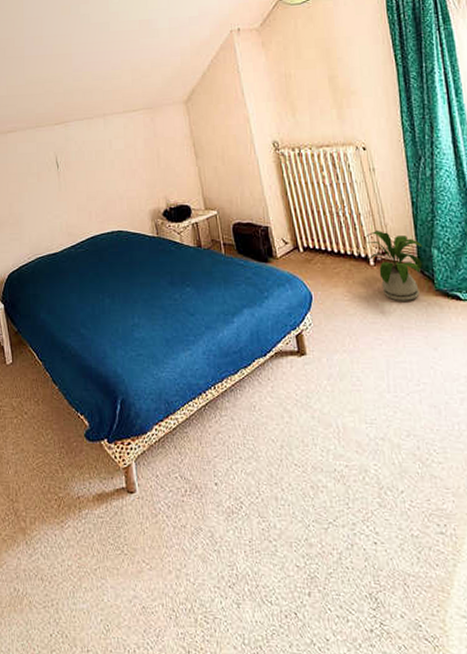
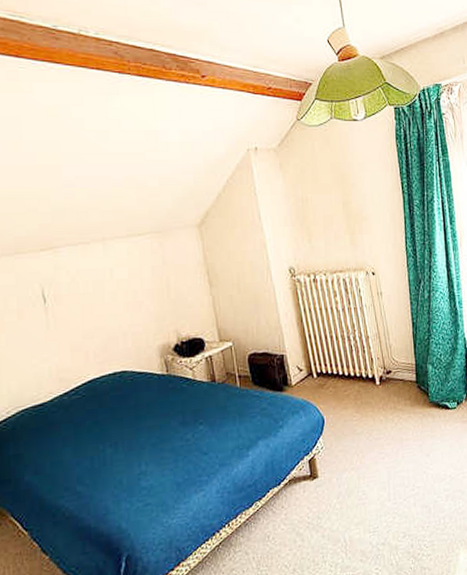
house plant: present [365,231,423,301] -> none [373,351,420,416]

